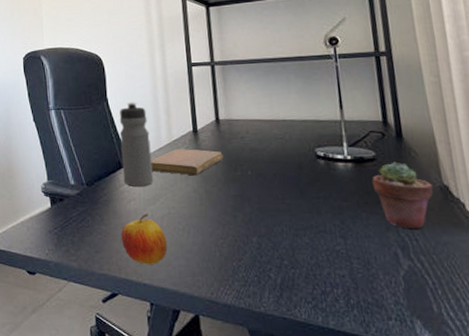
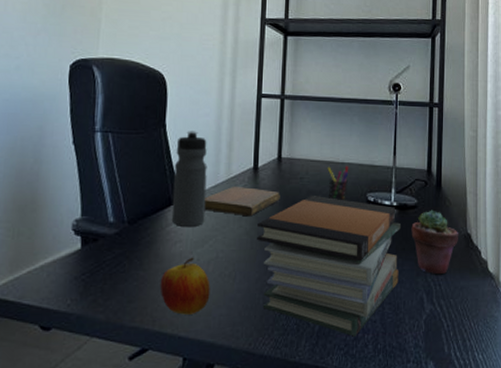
book stack: none [204,152,366,291] -> present [257,194,401,337]
pen holder: none [268,122,294,157] -> present [327,165,349,201]

